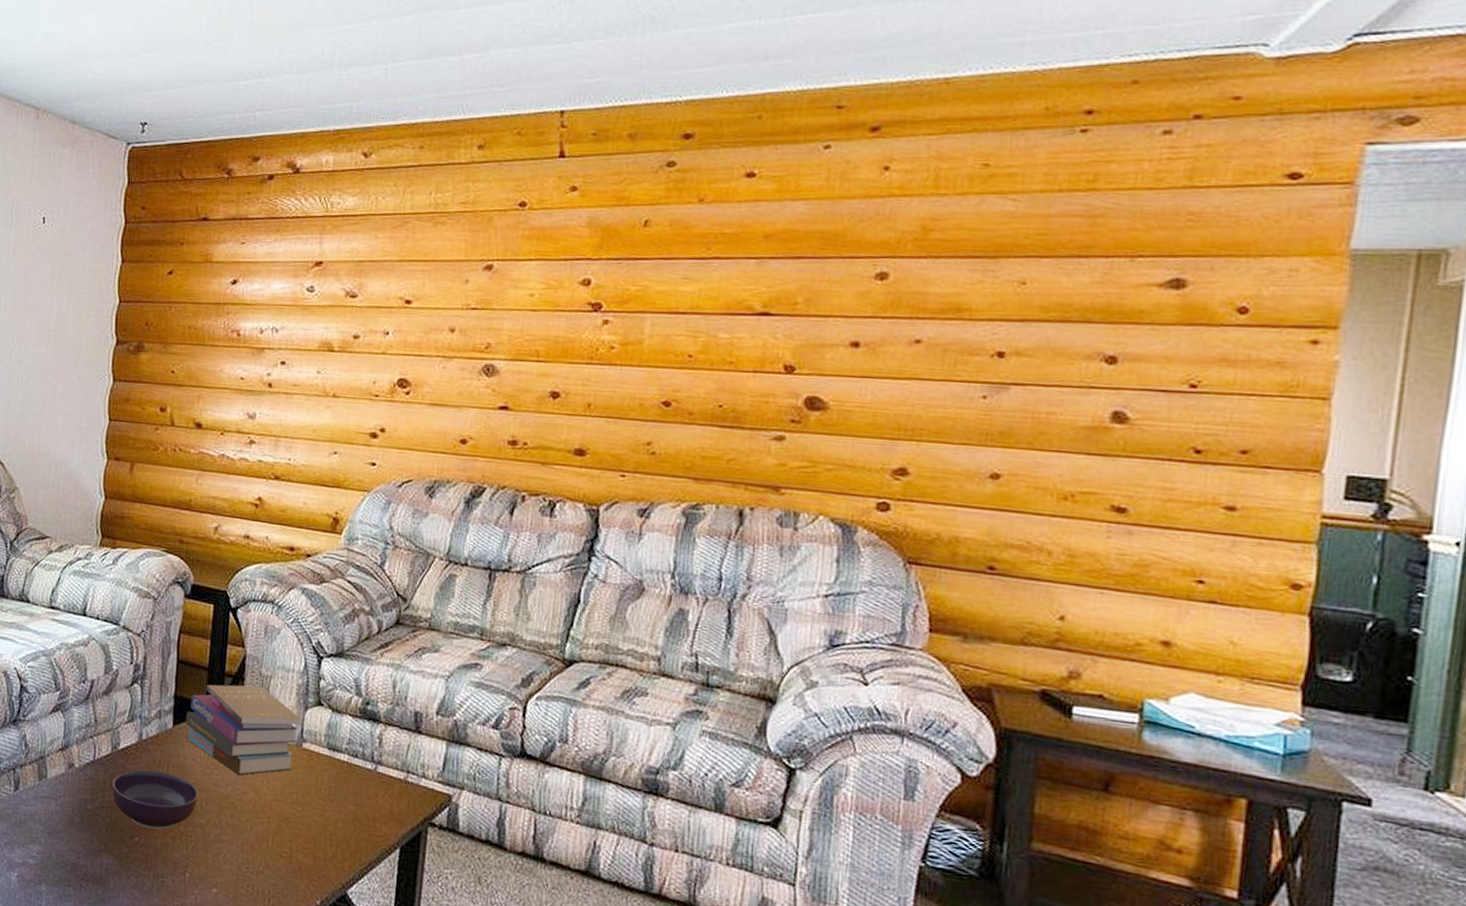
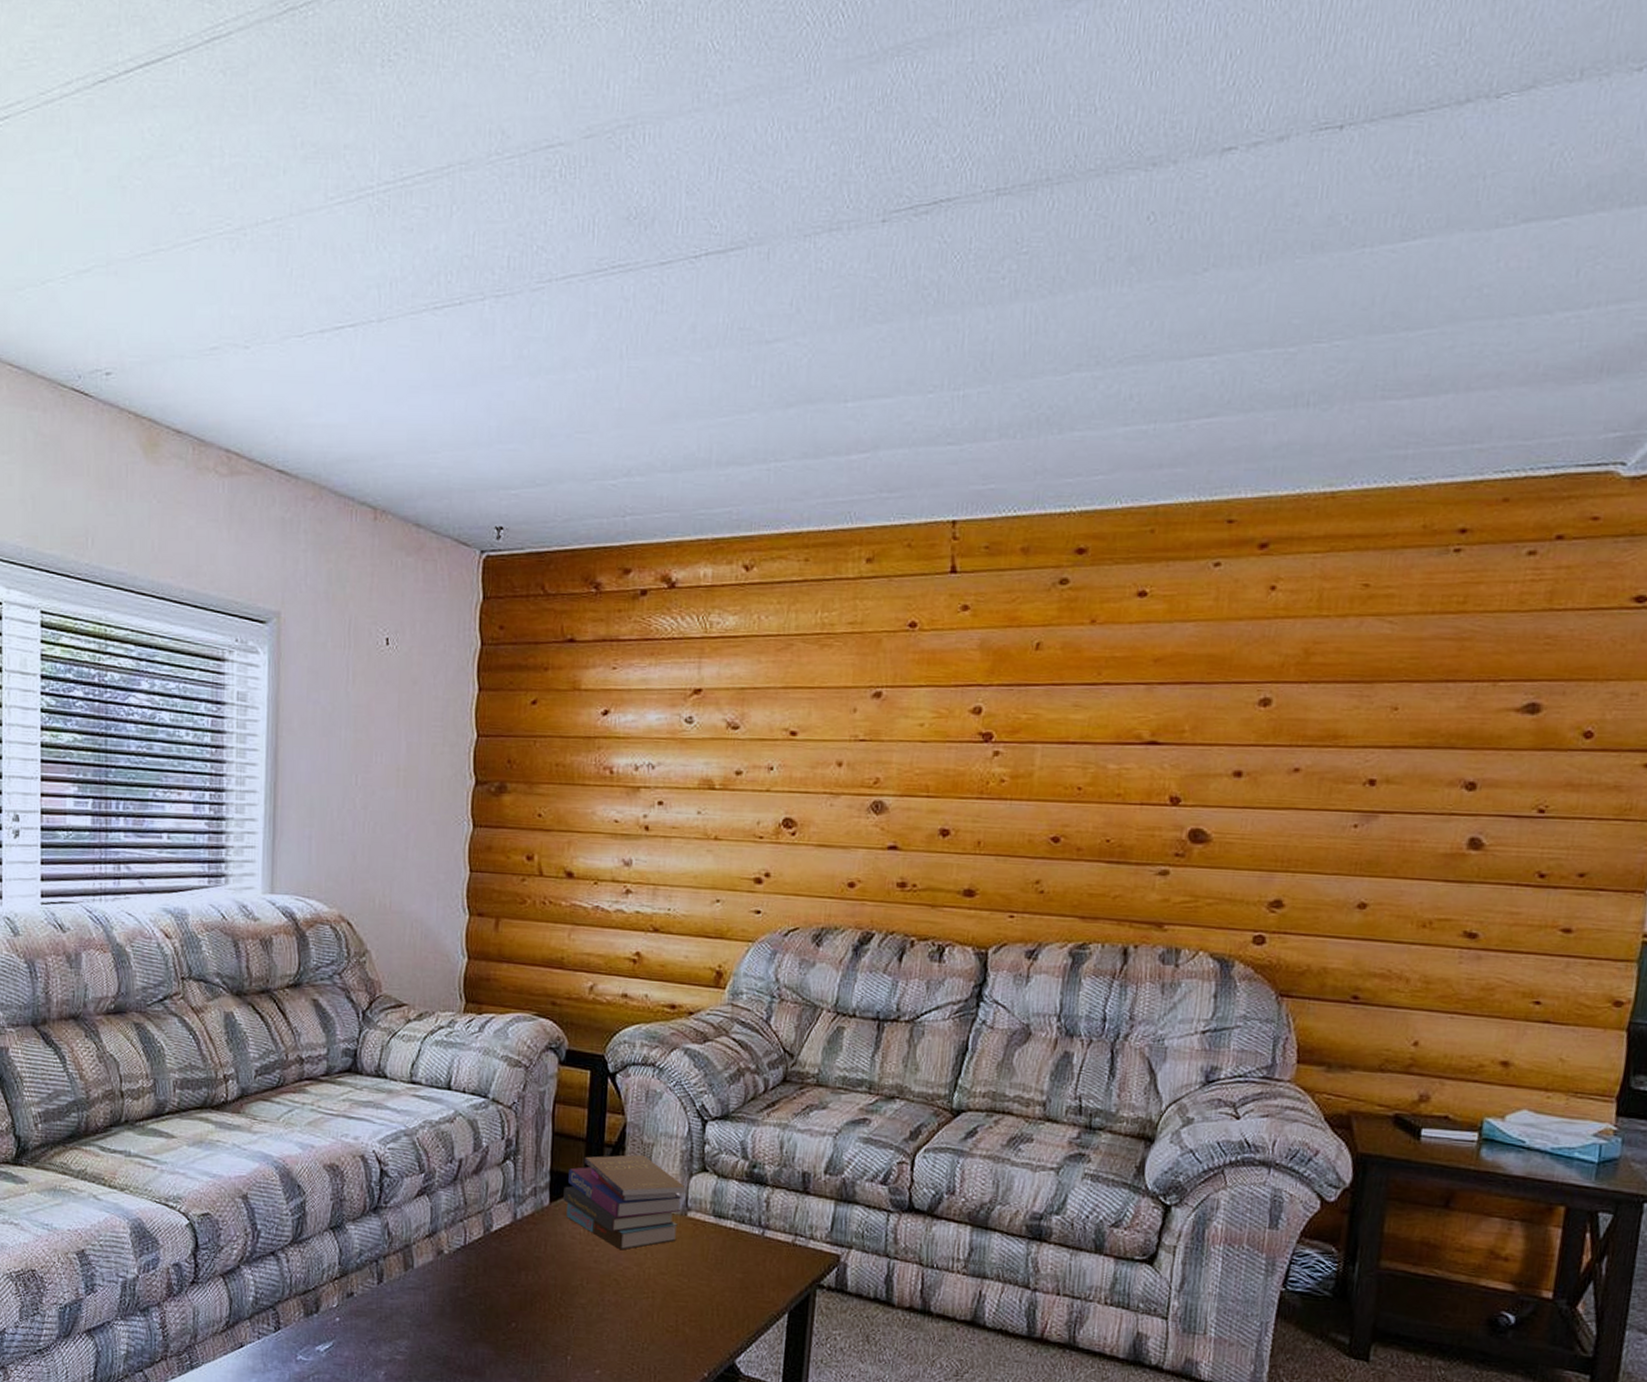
bowl: present [112,770,199,830] -> none [486,1251,579,1313]

